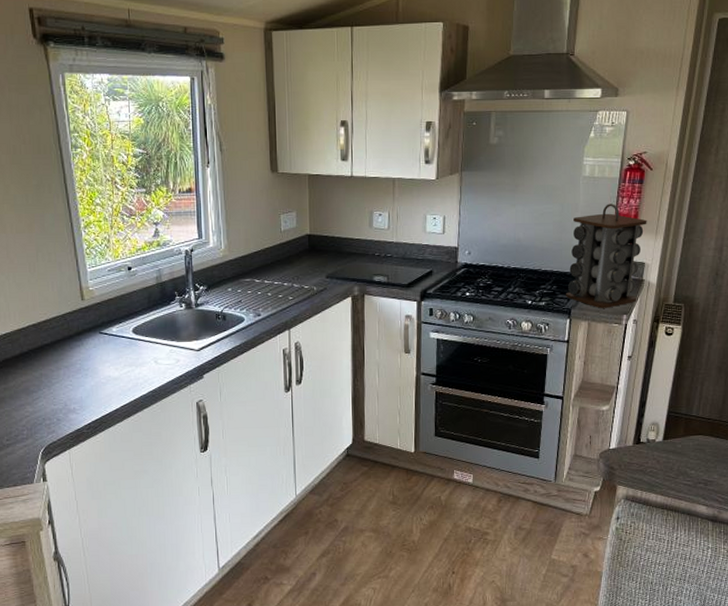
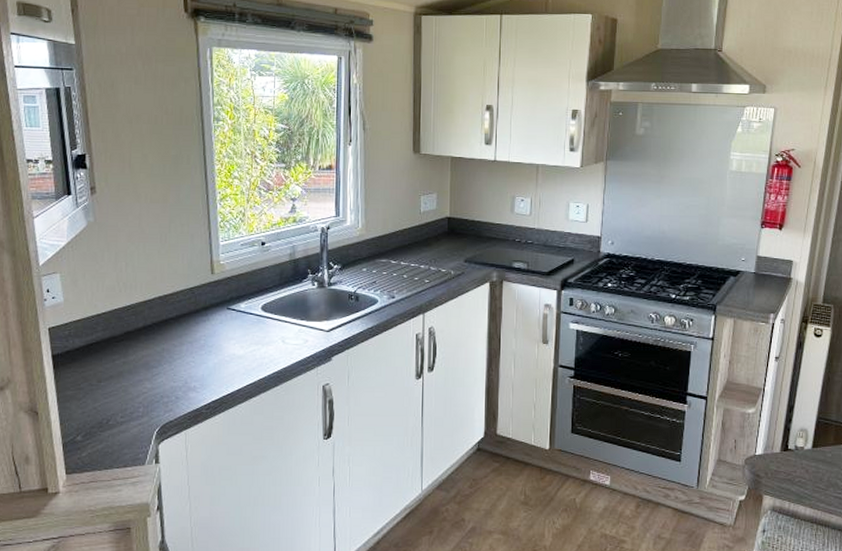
spice rack: present [565,204,647,308] -> none [710,199,795,306]

